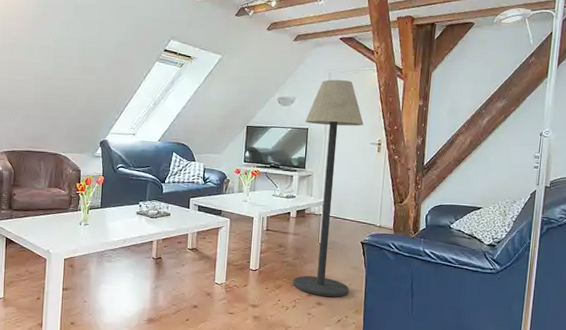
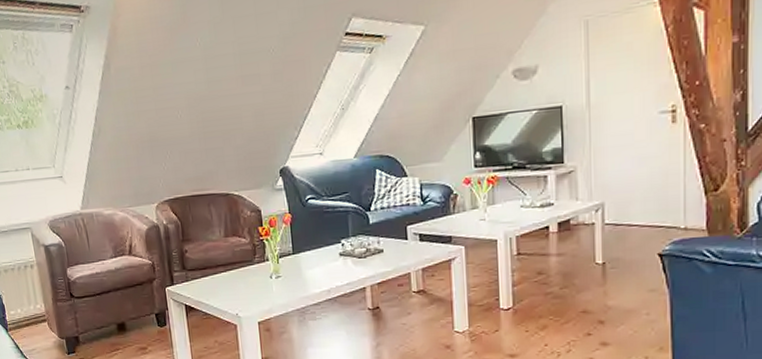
floor lamp: present [293,79,364,297] -> none [555,26,646,333]

